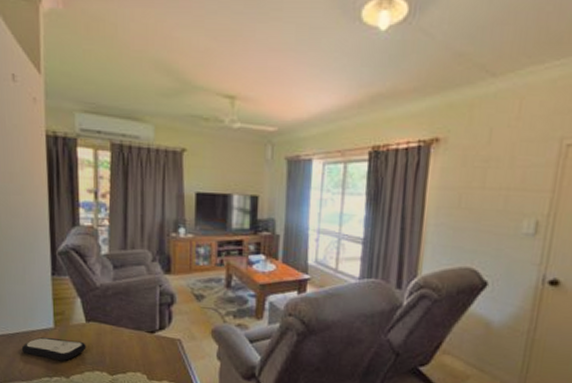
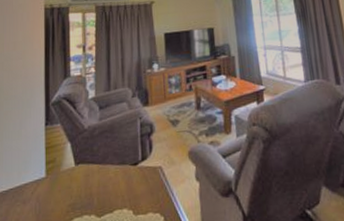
remote control: present [21,336,86,362] -> none [14,186,76,211]

